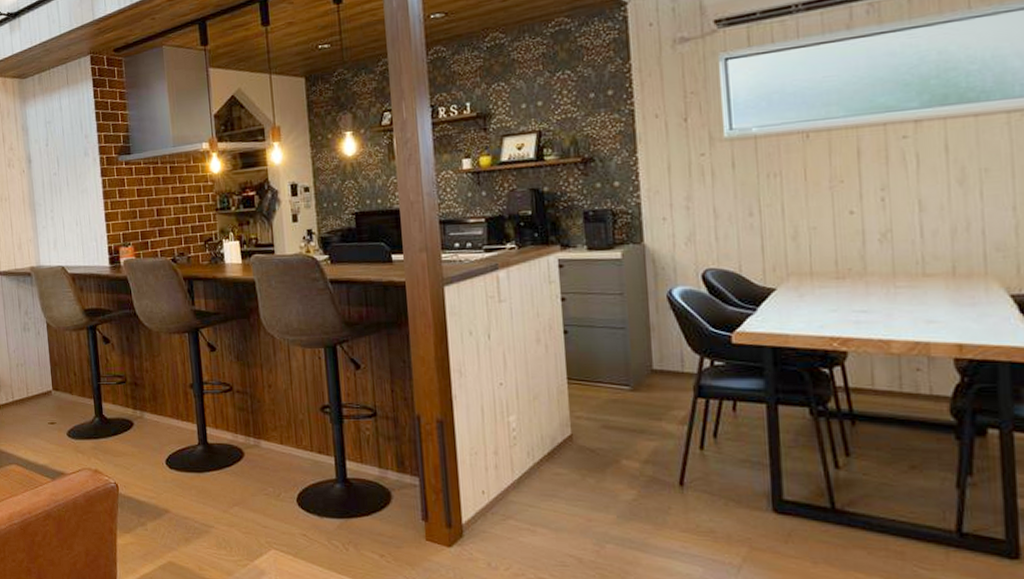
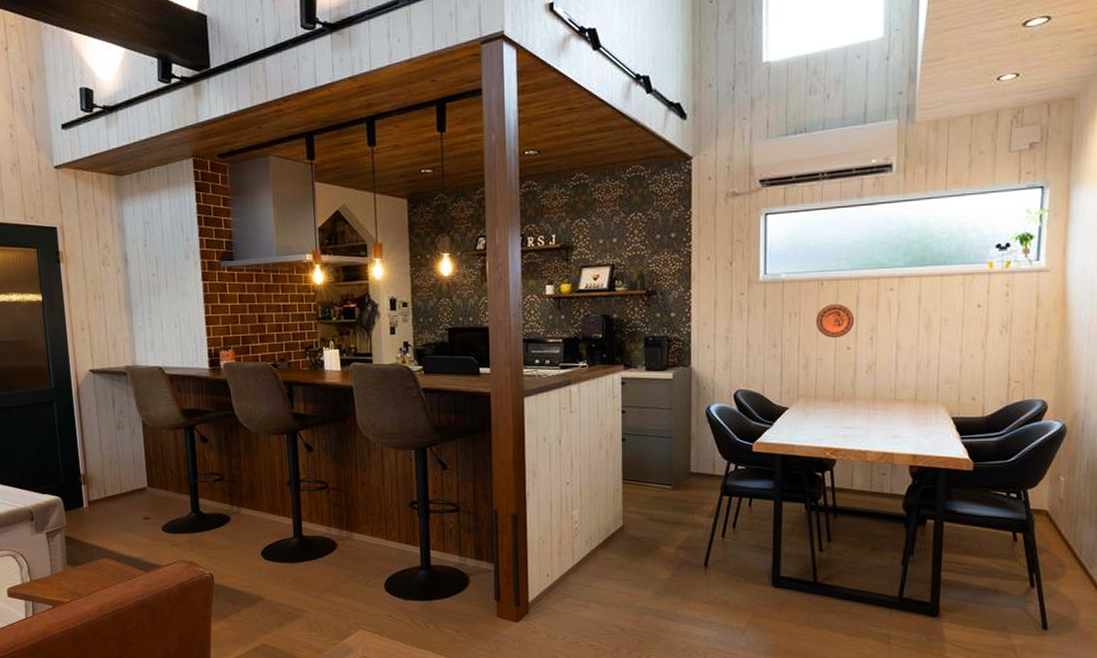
decorative plate: none [803,158,857,201] -> present [815,303,855,338]

